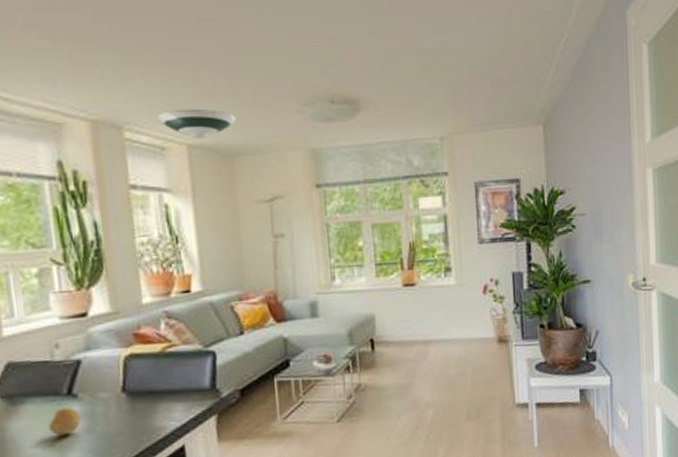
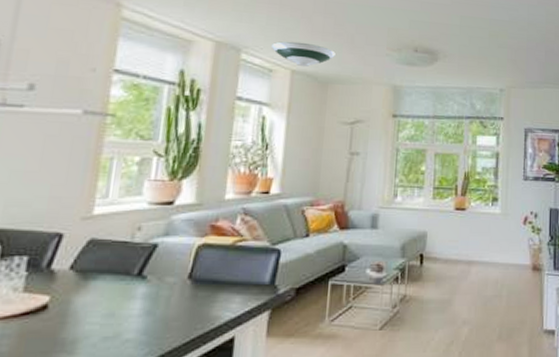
fruit: present [48,407,82,436] -> none [111,288,145,315]

